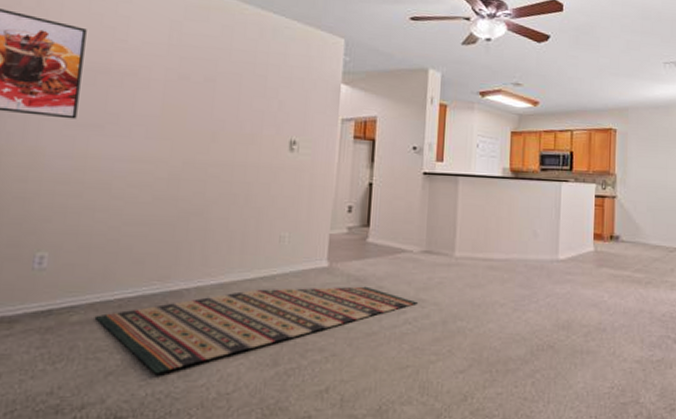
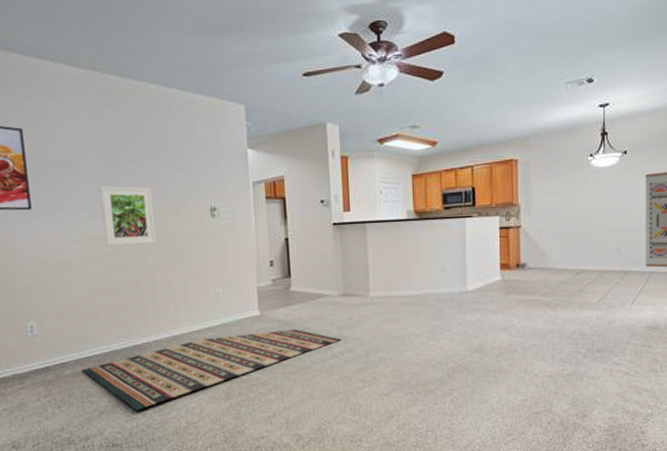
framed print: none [158,102,226,173] -> present [99,185,157,247]

